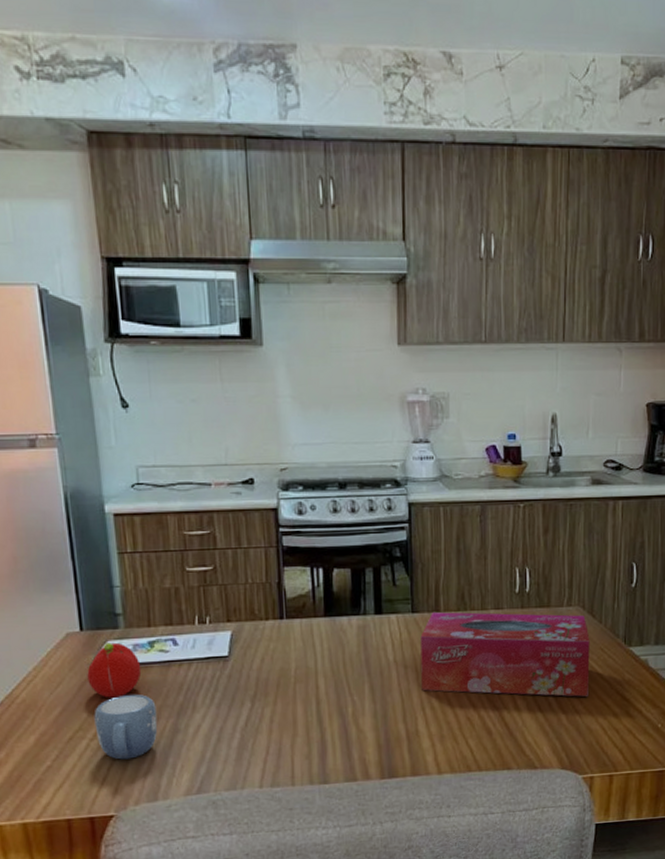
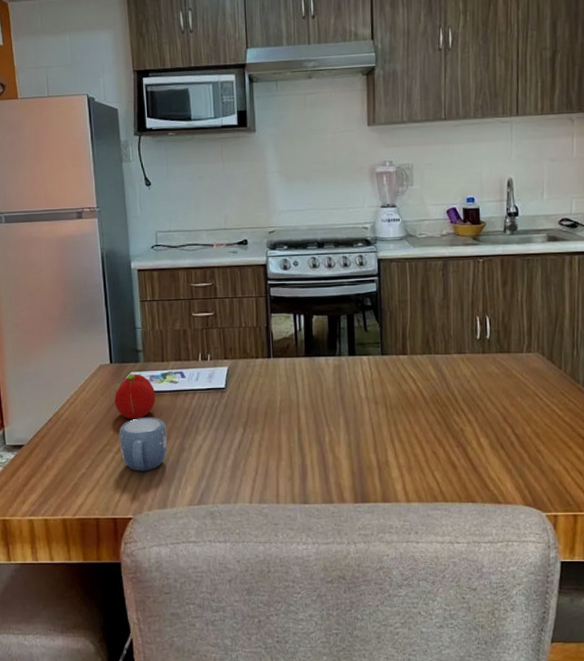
tissue box: present [420,611,590,697] -> none [389,354,551,438]

